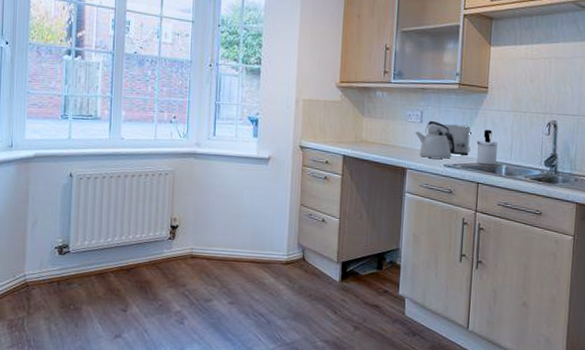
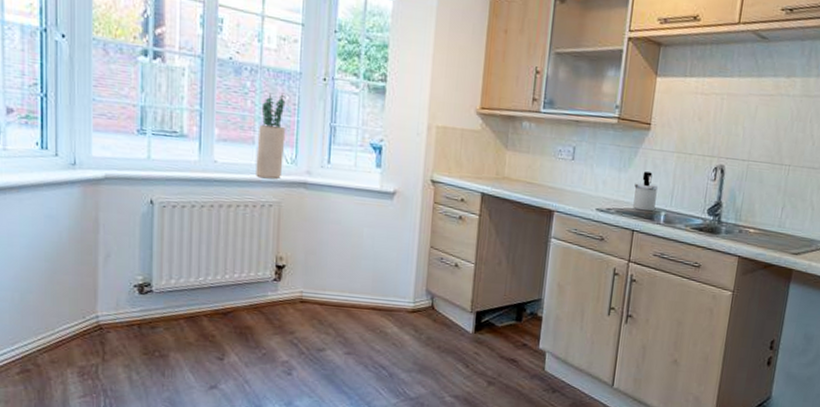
vase: none [155,78,179,151] -> present [256,93,286,179]
kettle: present [415,120,456,160] -> none [565,158,611,203]
toaster: present [426,124,471,156] -> none [579,162,629,200]

